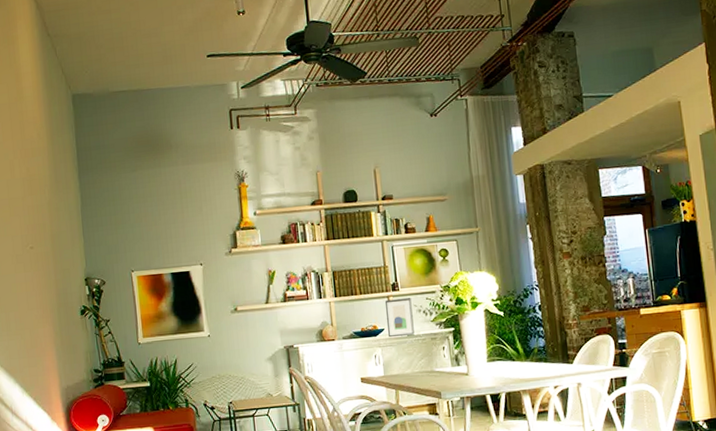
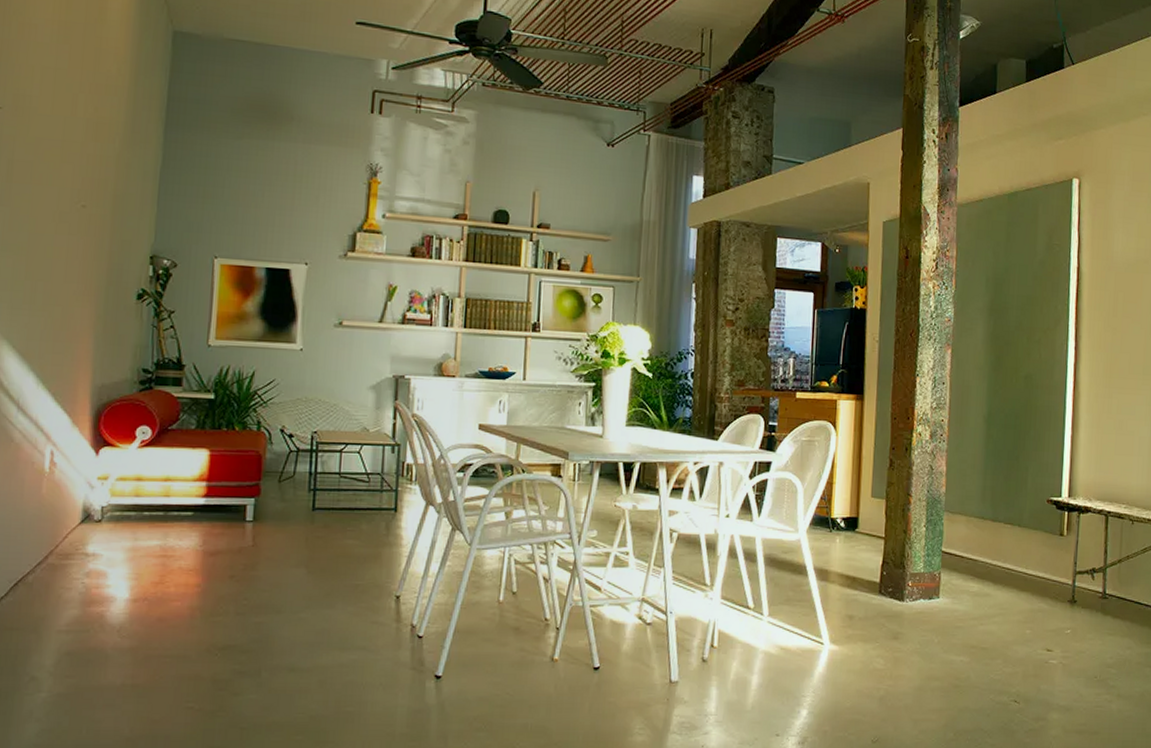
picture frame: present [385,298,415,338] -> none [518,340,552,384]

